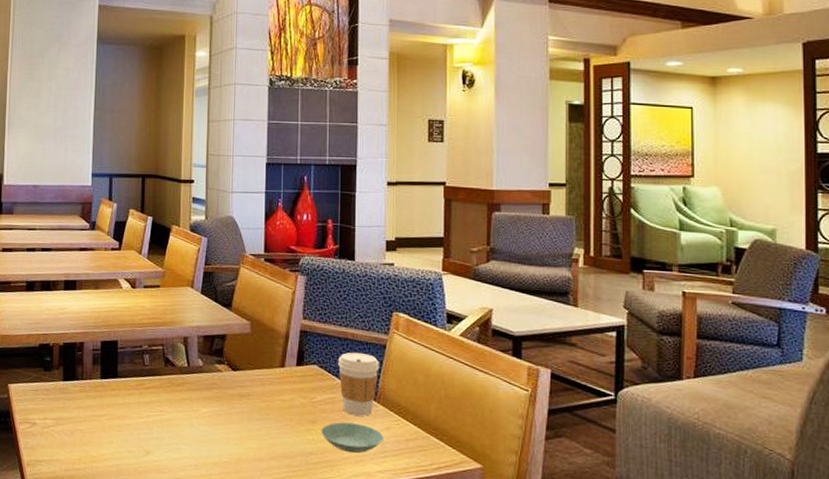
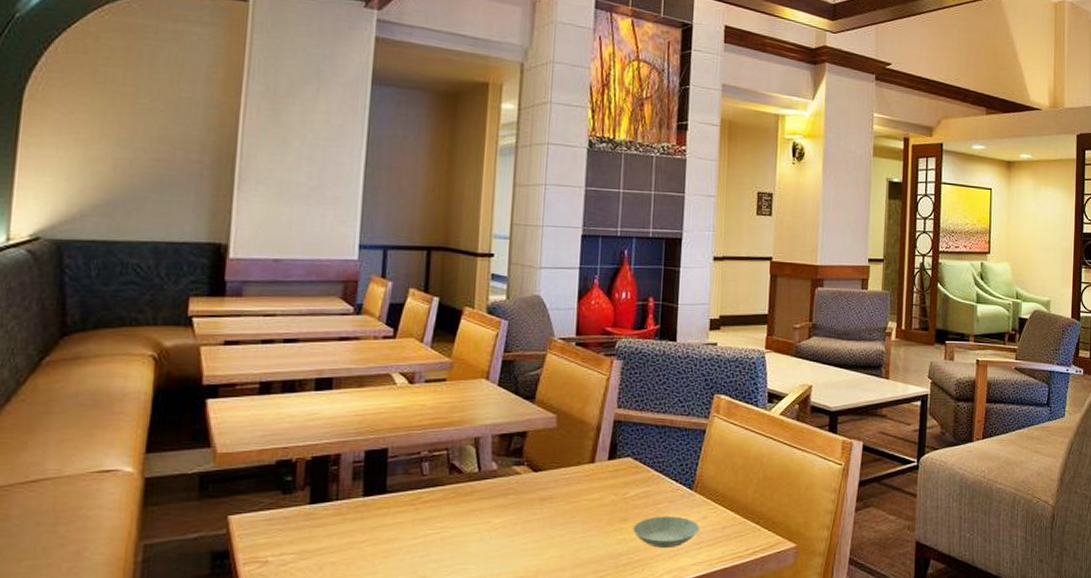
coffee cup: present [338,352,379,416] -> none [654,439,698,508]

